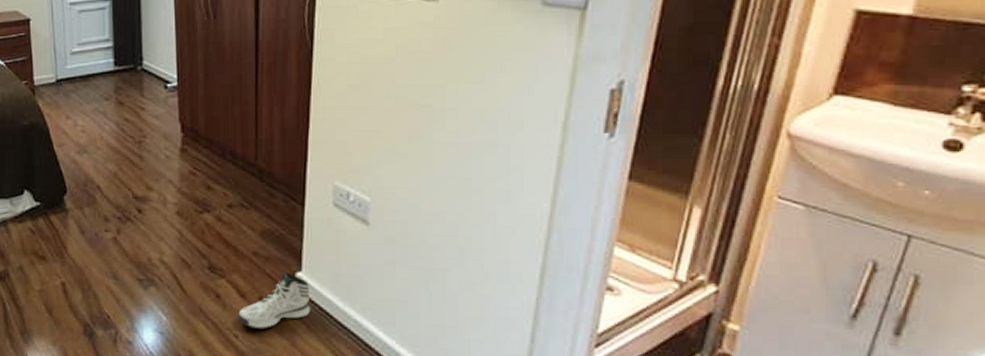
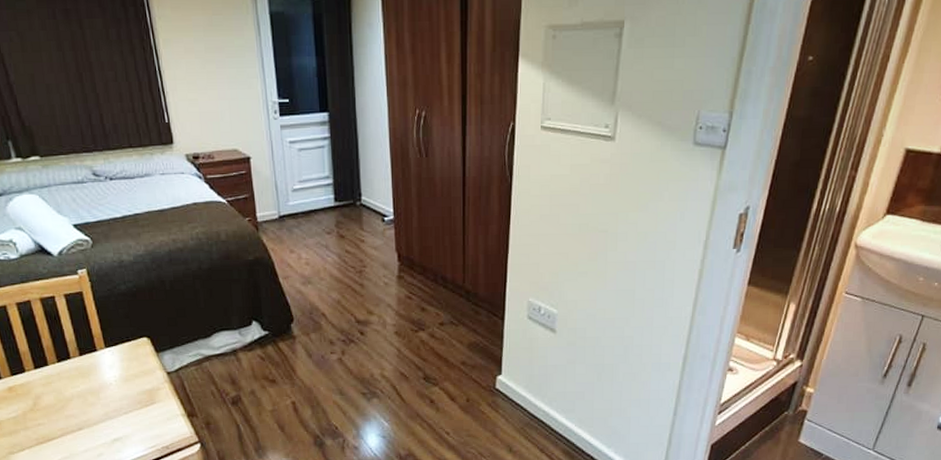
sneaker: present [237,271,311,329] -> none [448,376,509,426]

